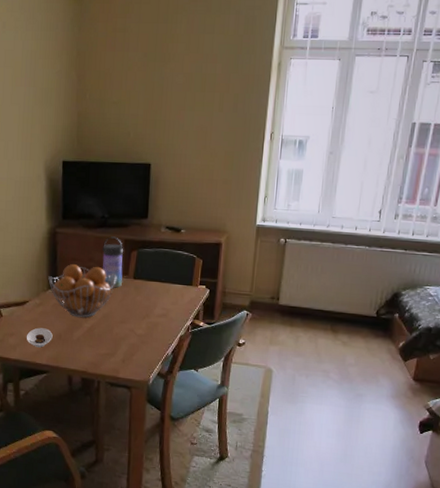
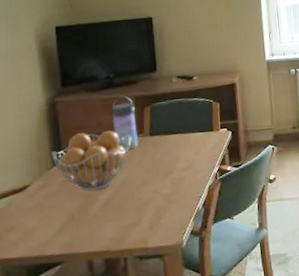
saucer: present [27,328,53,348] -> none [31,212,64,237]

